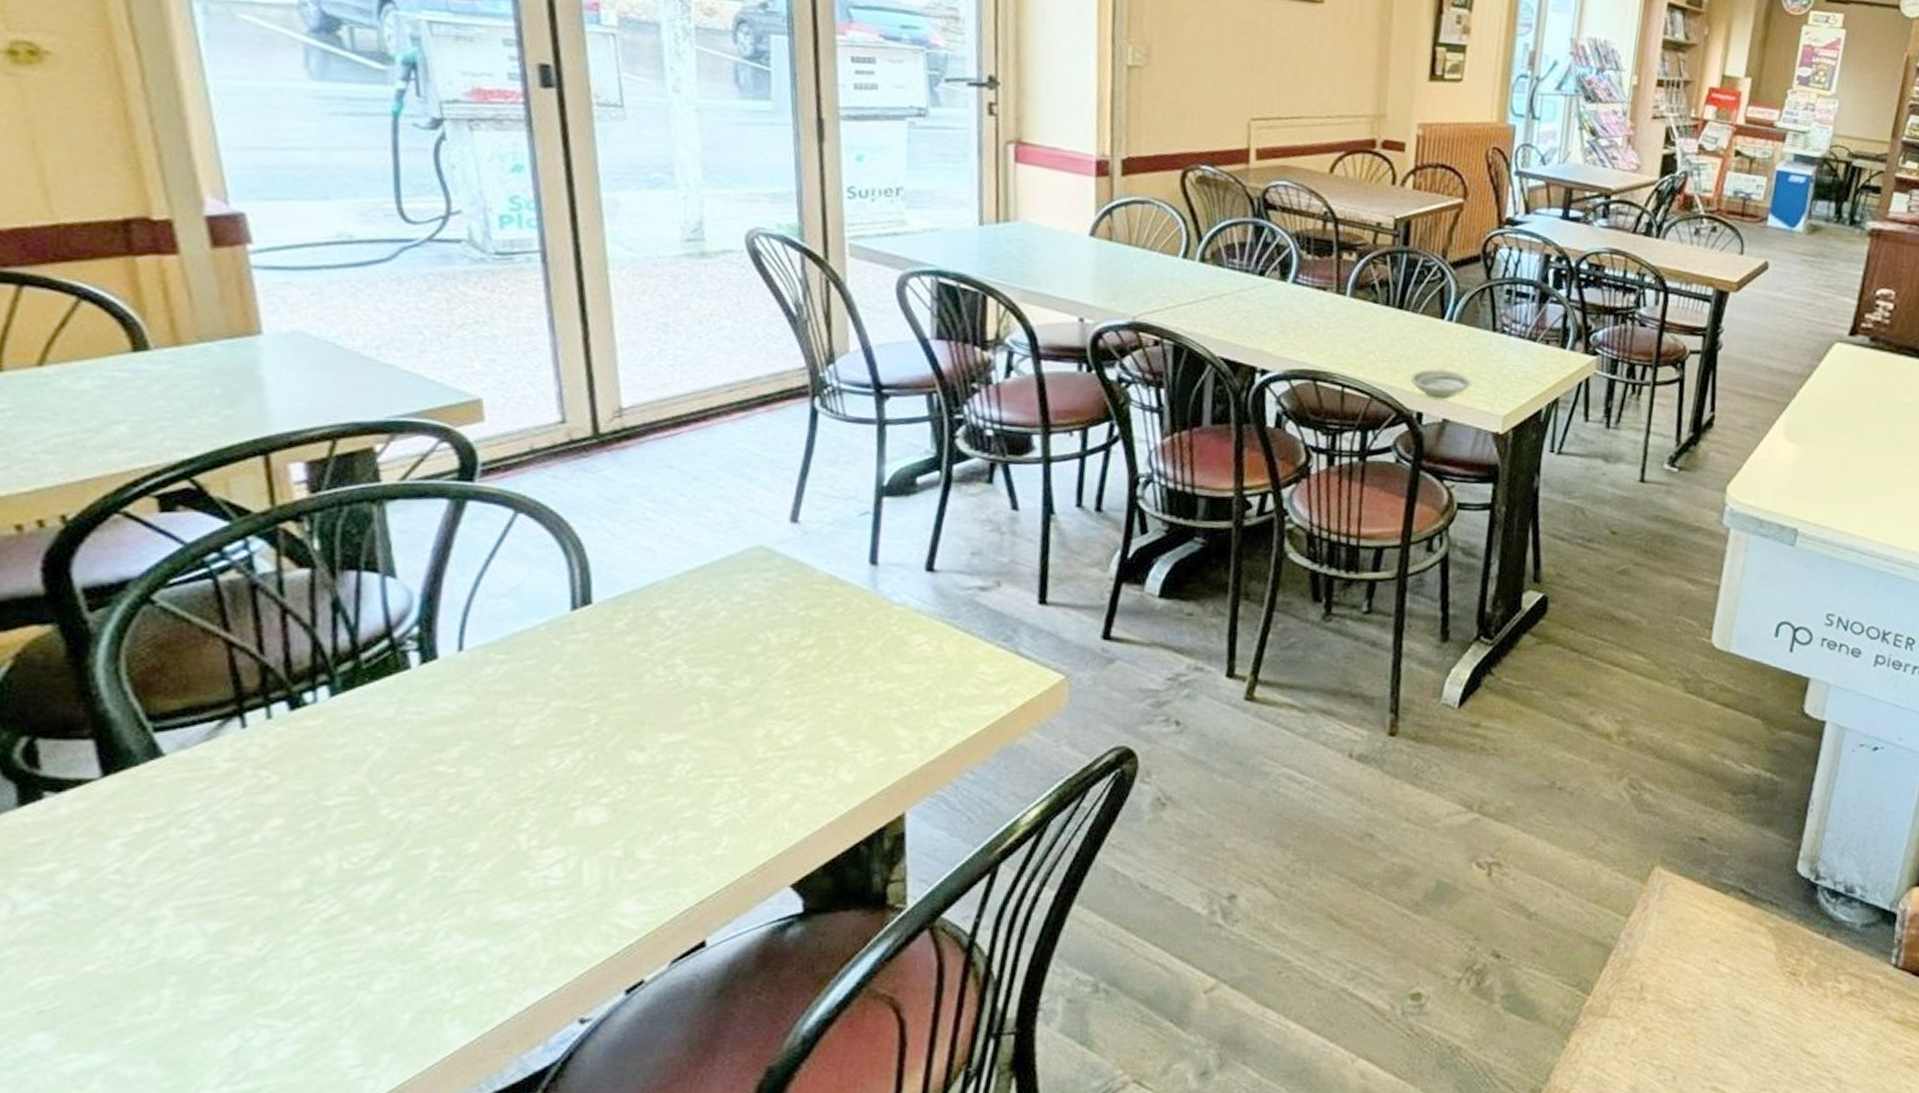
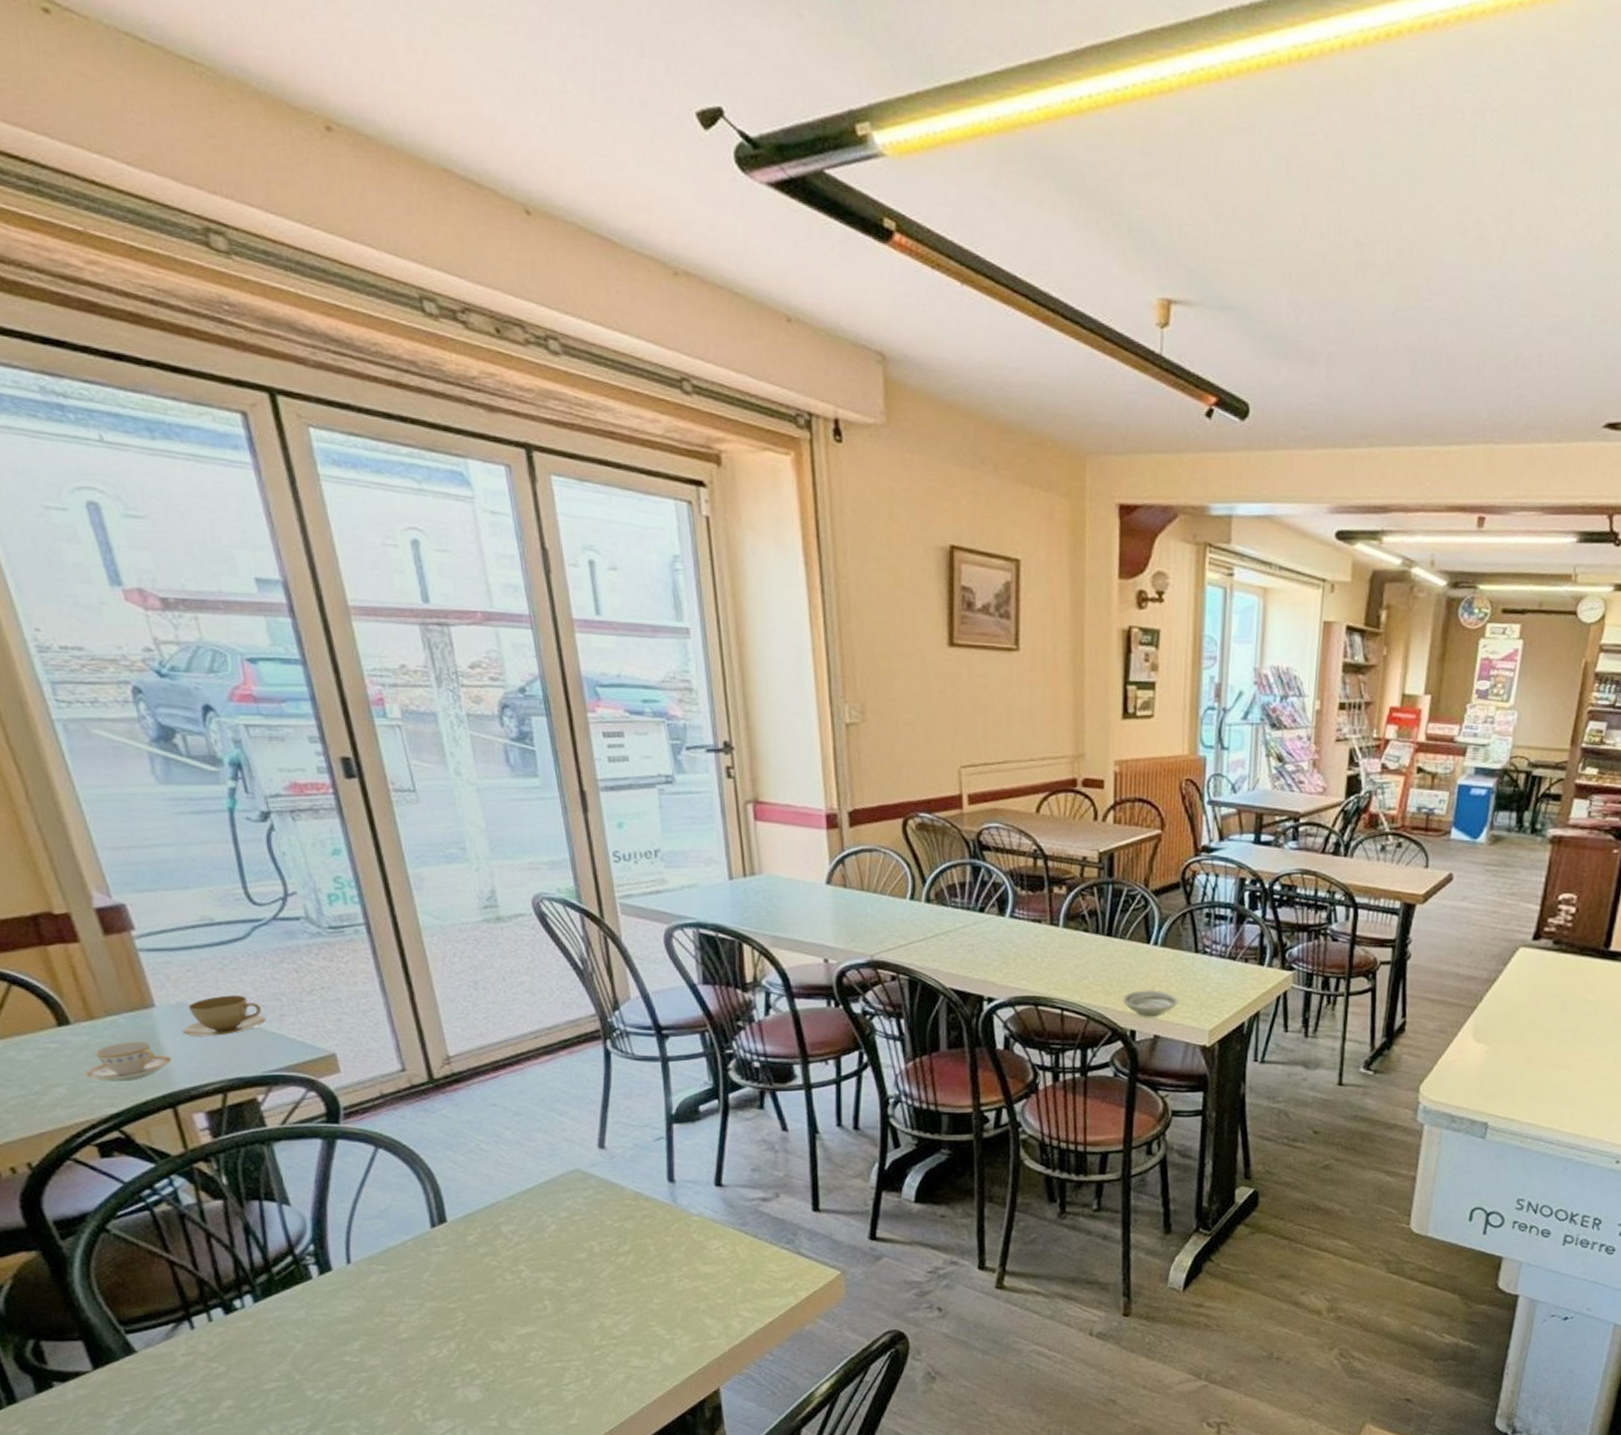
teacup: none [156,373,273,421] -> present [84,1041,172,1081]
teacup: none [291,325,401,373] -> present [181,995,266,1037]

